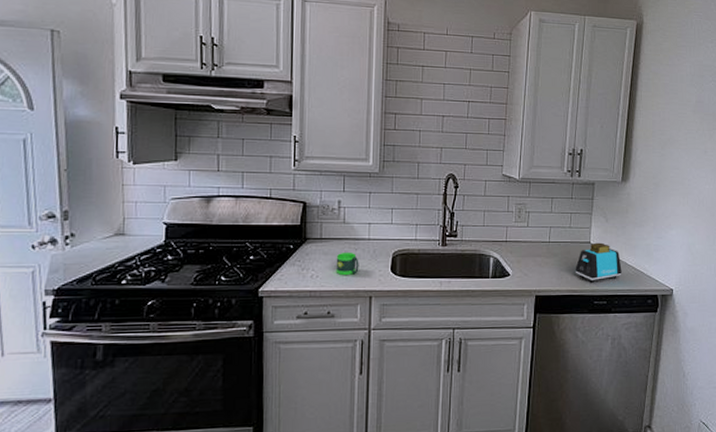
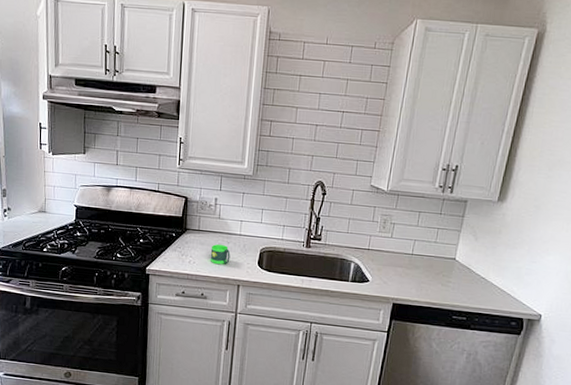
toaster: present [575,242,622,283] -> none [436,259,487,298]

